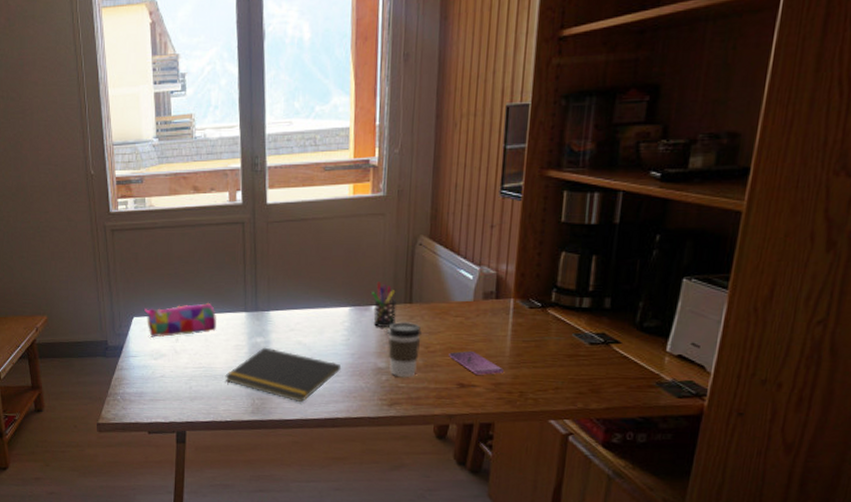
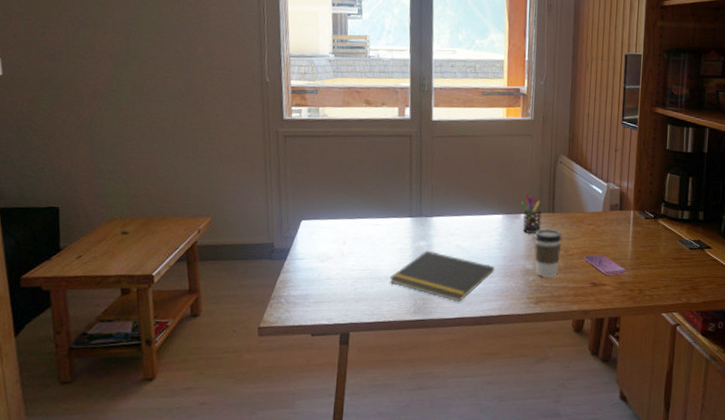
pencil case: present [144,303,217,337] -> none [313,208,384,240]

